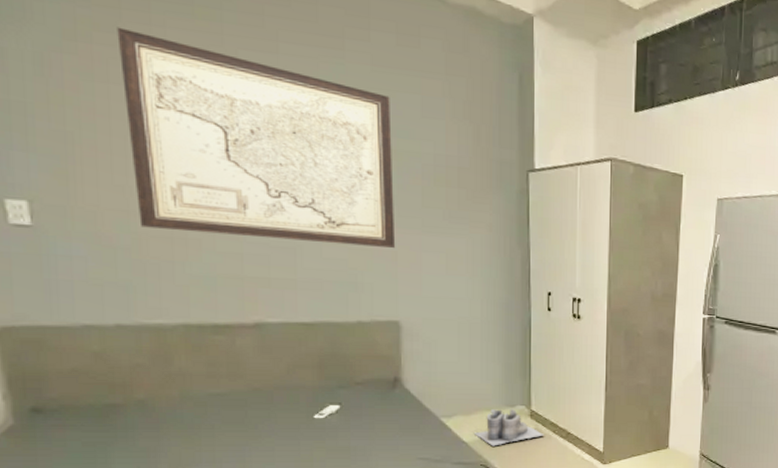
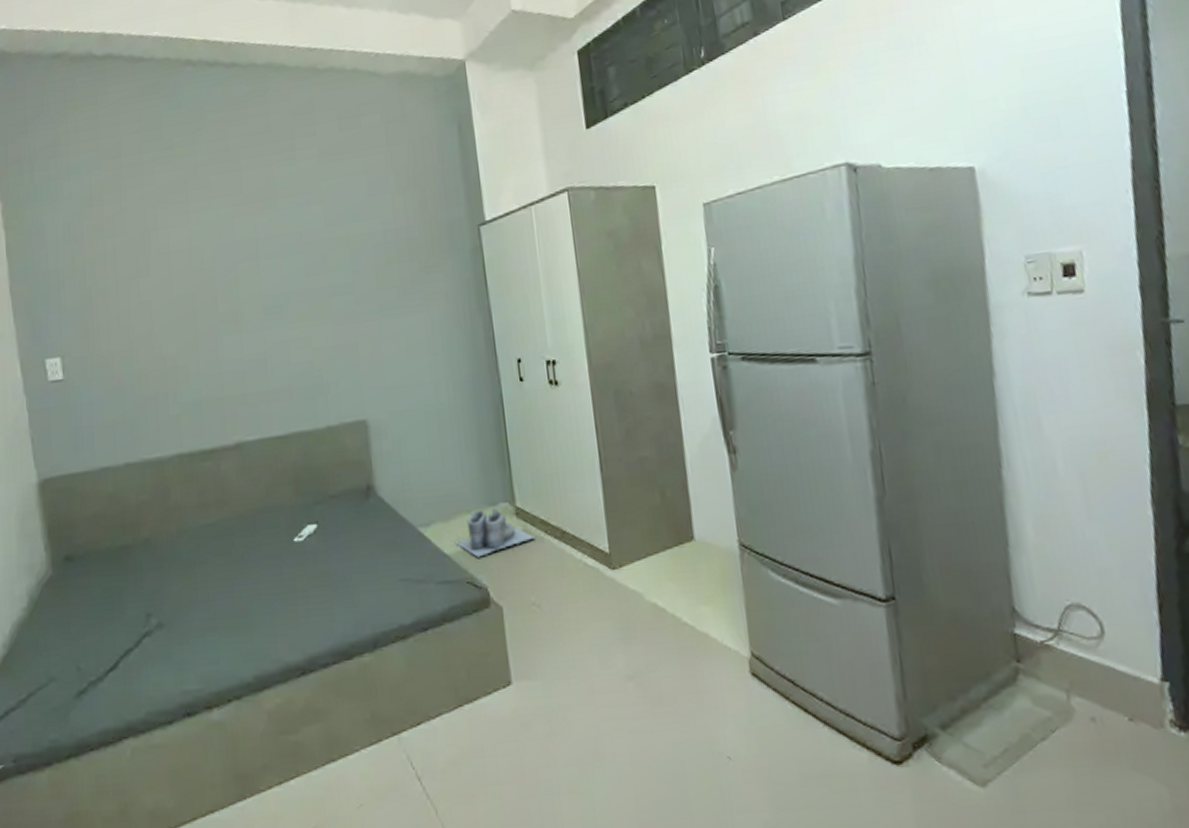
wall art: present [117,27,396,249] -> none [119,183,356,364]

